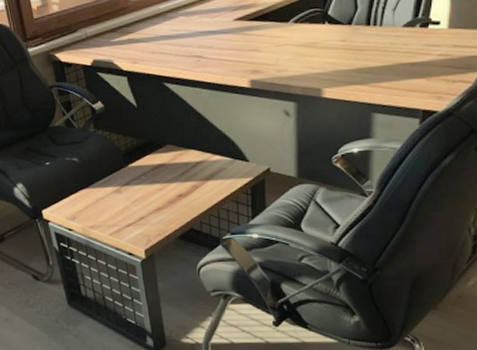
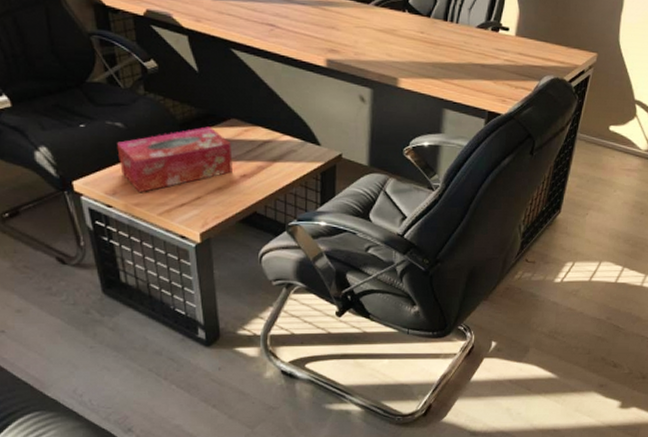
tissue box: none [75,154,170,217] -> present [117,126,233,193]

